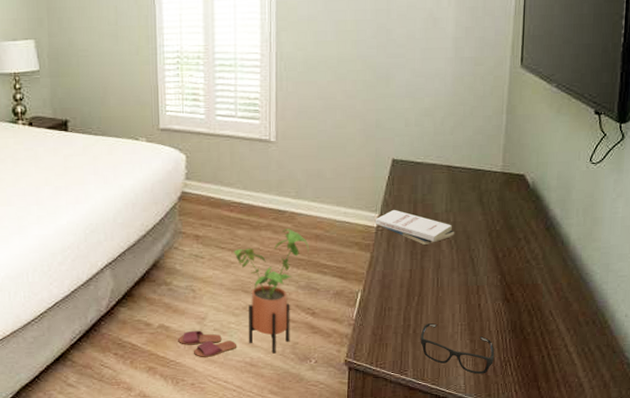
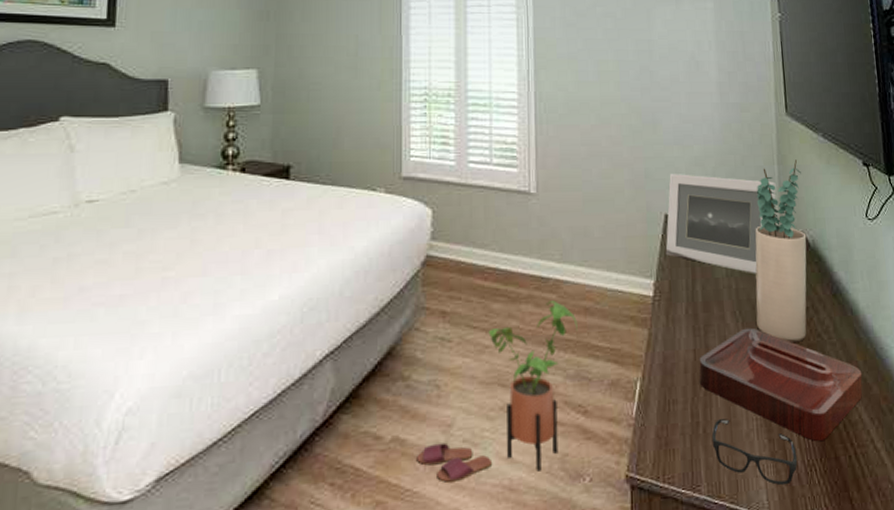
books: present [375,209,455,246] -> none [650,274,739,319]
picture frame: none [390,122,502,210] -> present [665,173,777,274]
decorative tray: none [414,254,565,343] -> present [699,328,863,441]
vase: none [470,109,529,267] -> present [755,160,807,343]

